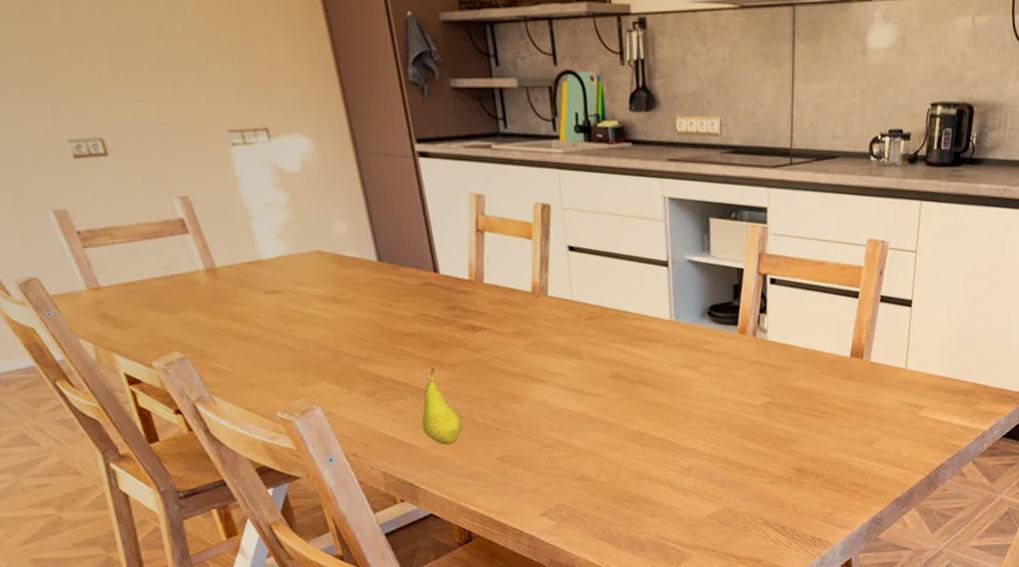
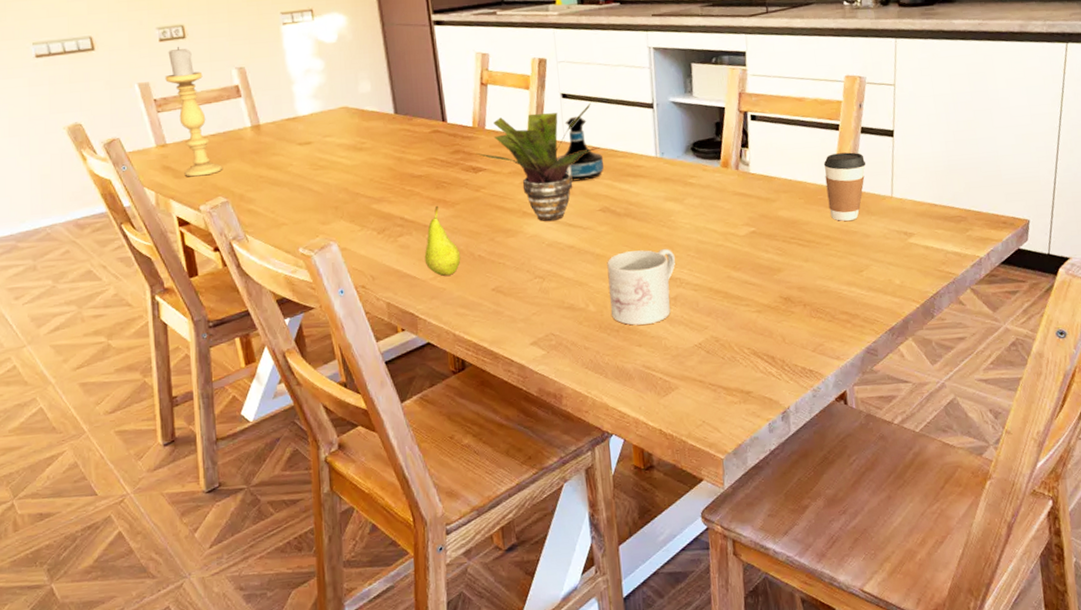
candle holder: none [87,166,175,328] -> present [165,47,222,177]
potted plant: none [474,257,613,387] -> present [476,102,601,221]
tequila bottle: none [563,272,615,345] -> present [556,116,604,182]
mug: none [619,417,690,496] -> present [607,248,676,325]
coffee cup: none [841,321,884,393] -> present [823,152,866,222]

